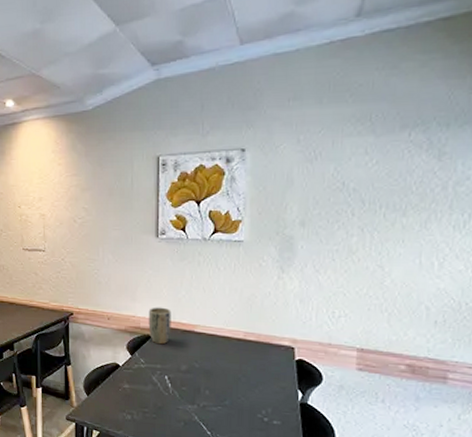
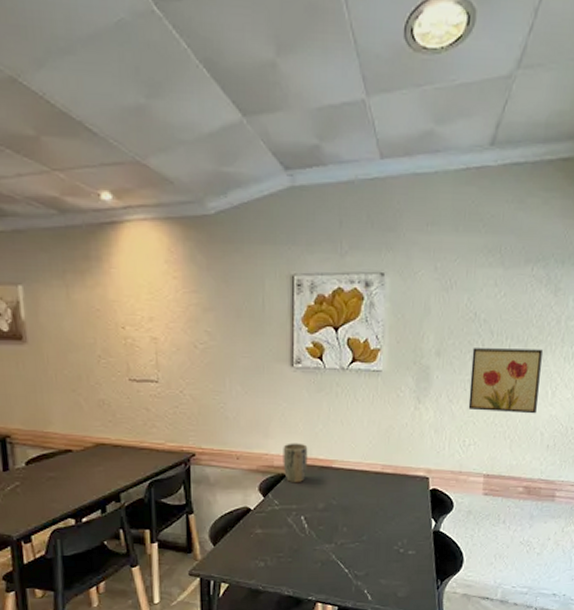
wall art: none [337,218,425,287] -> present [468,348,543,414]

